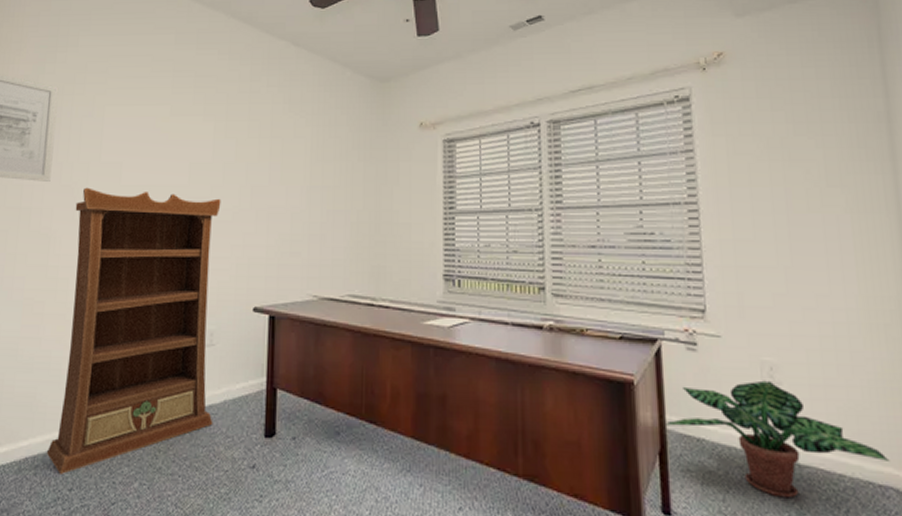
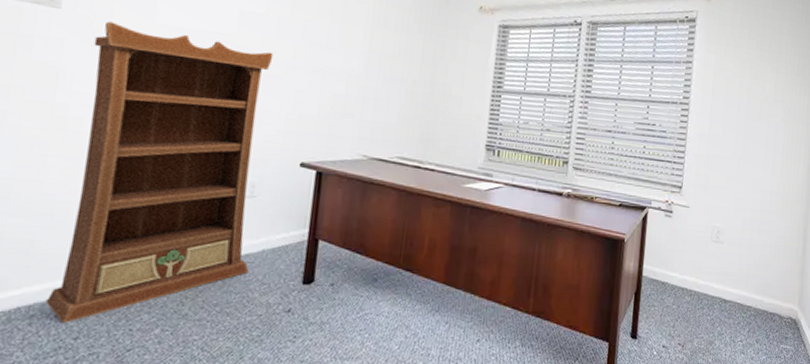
potted plant: present [666,380,890,498] -> none [643,240,779,324]

